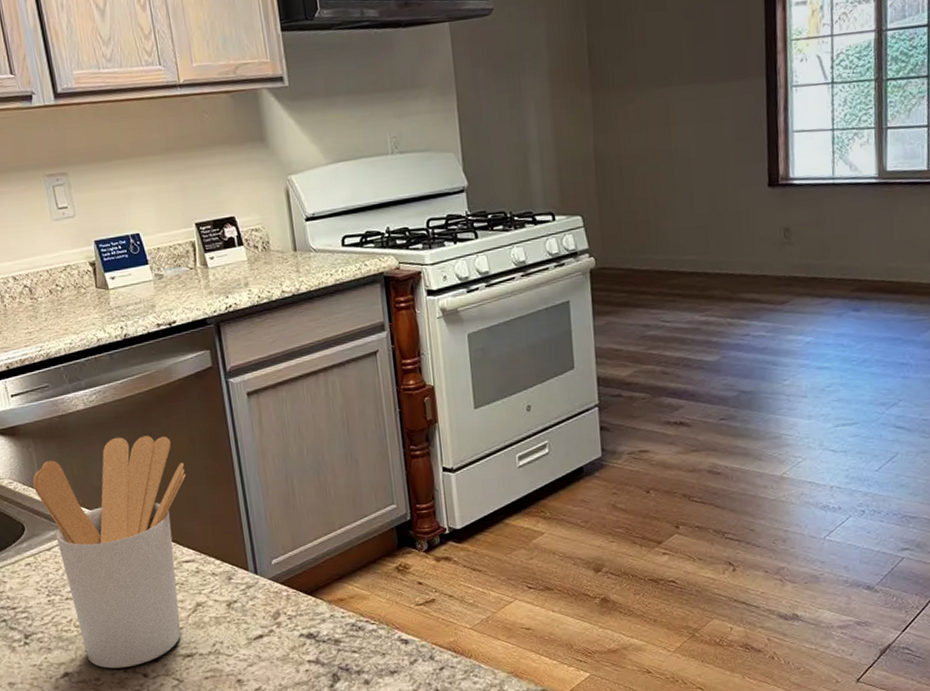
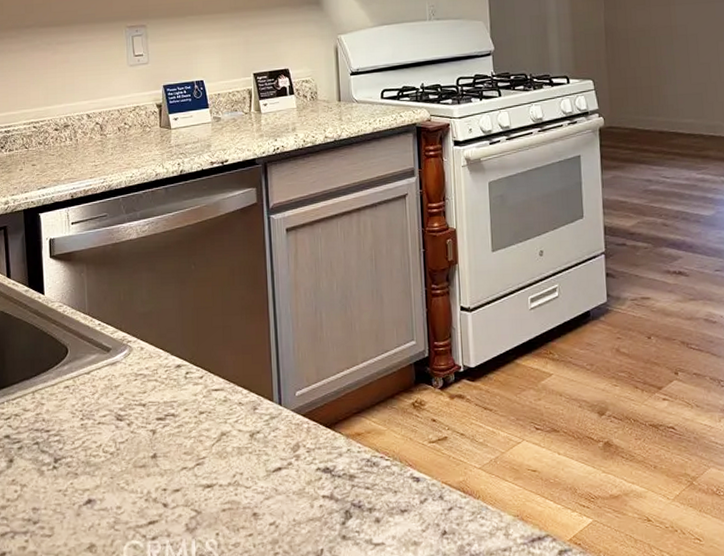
utensil holder: present [32,436,186,669] -> none [81,266,223,497]

